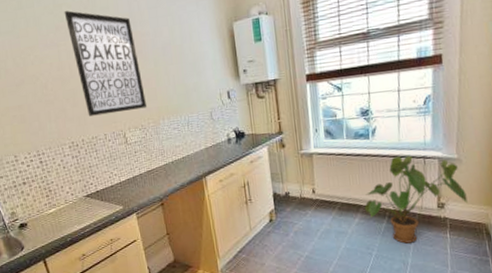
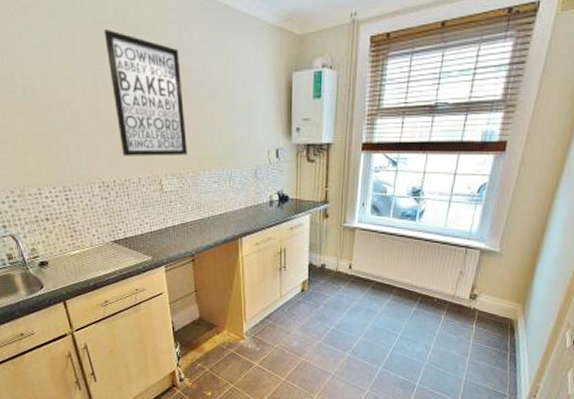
house plant: present [364,155,468,244] -> none [398,243,500,329]

